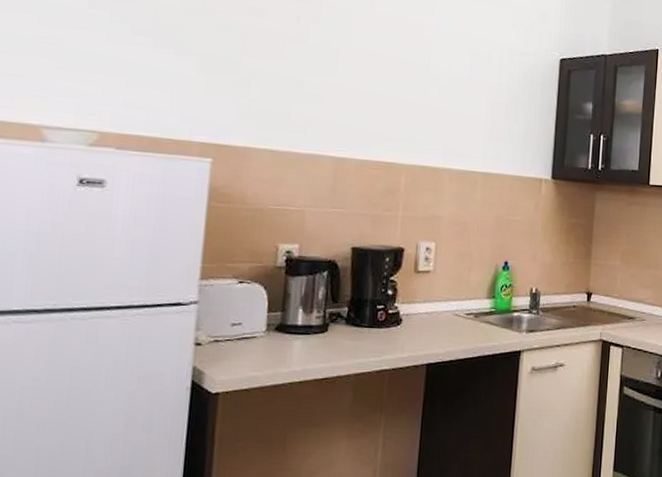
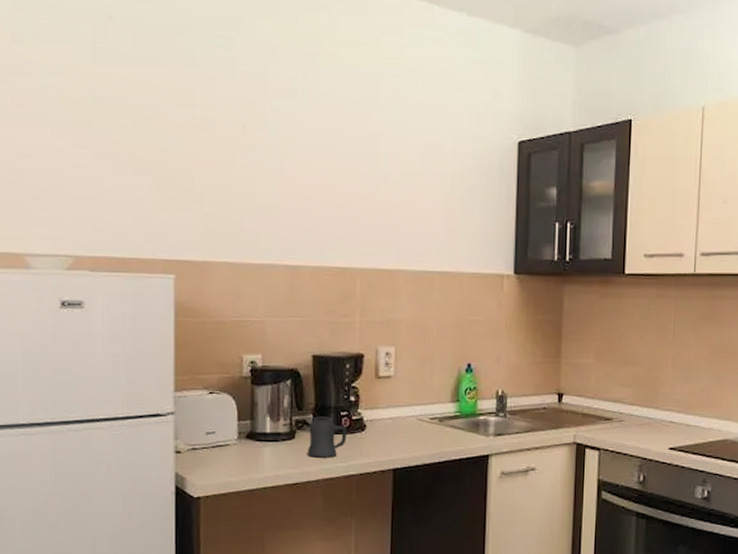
mug: none [339,309,382,352] -> present [307,416,347,458]

